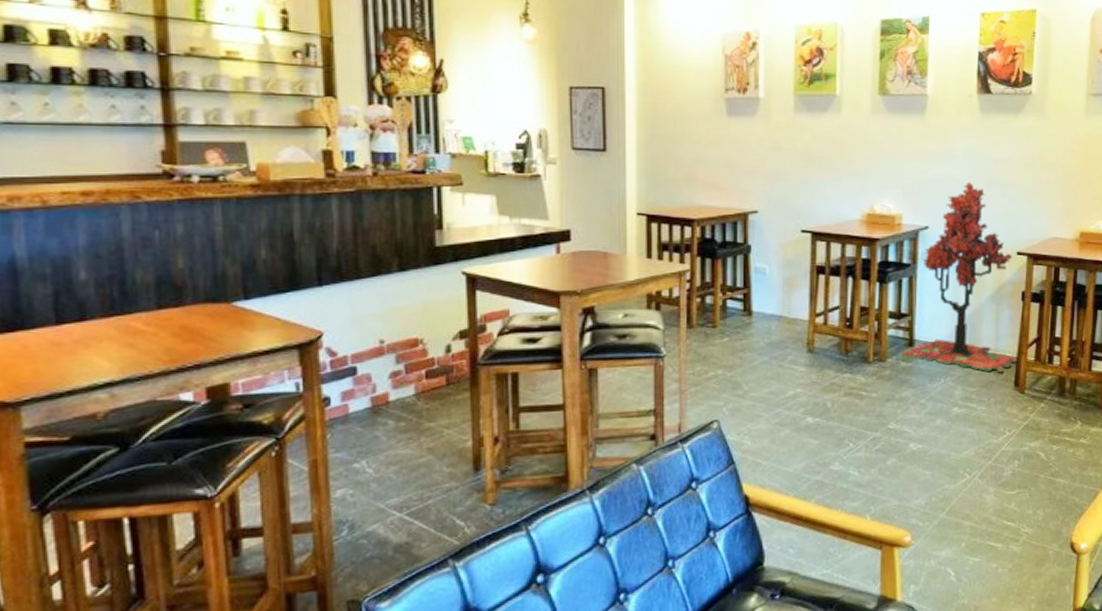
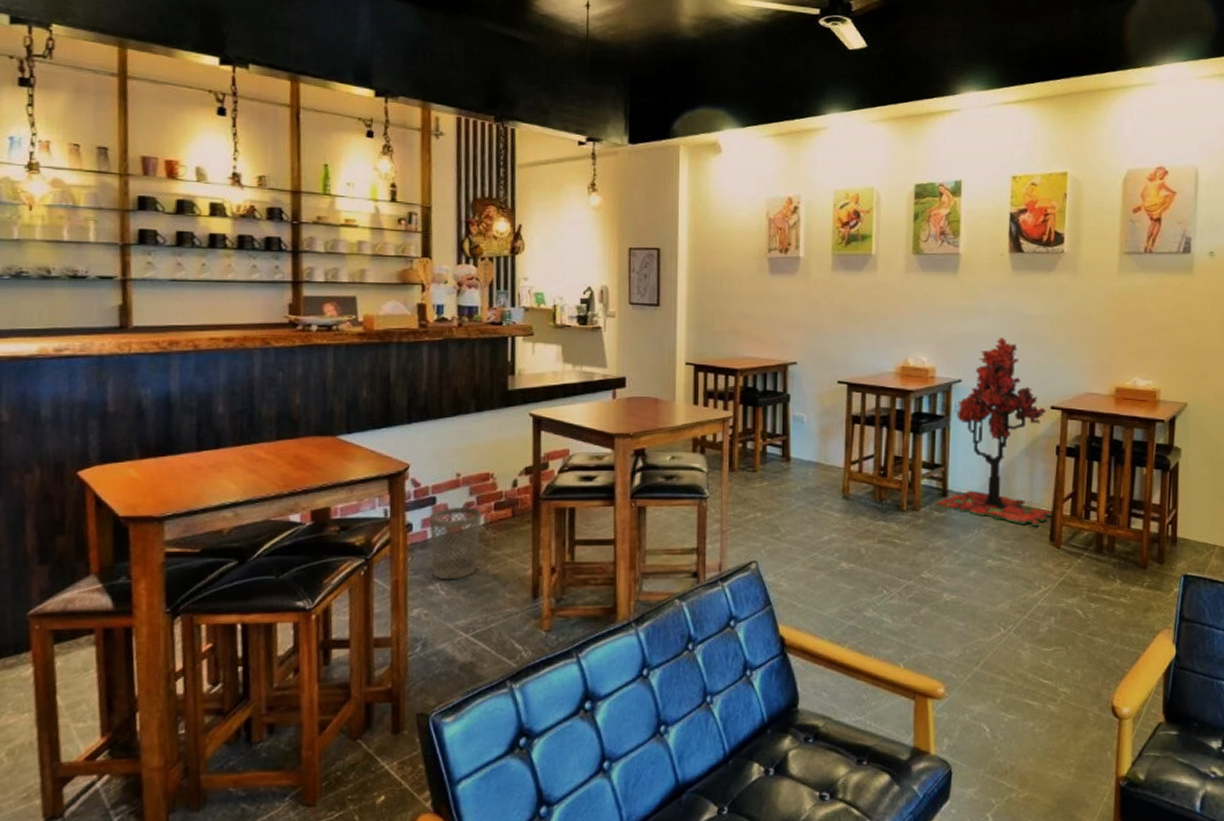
wastebasket: none [350,376,411,457] -> present [429,507,481,580]

